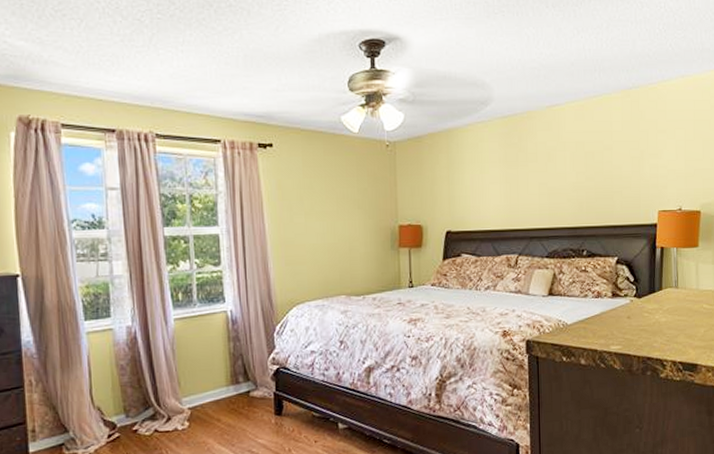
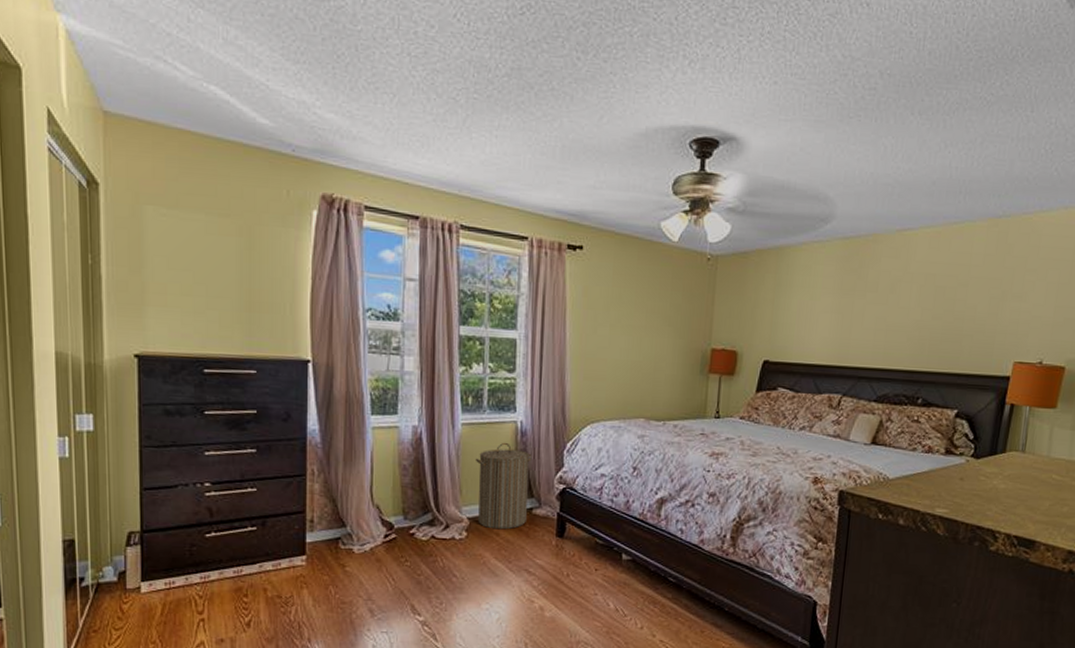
laundry hamper: none [190,331,245,416] -> present [475,442,532,530]

